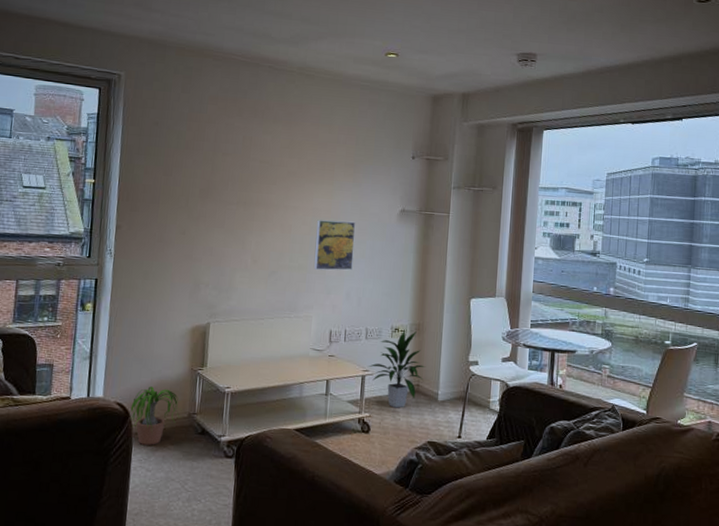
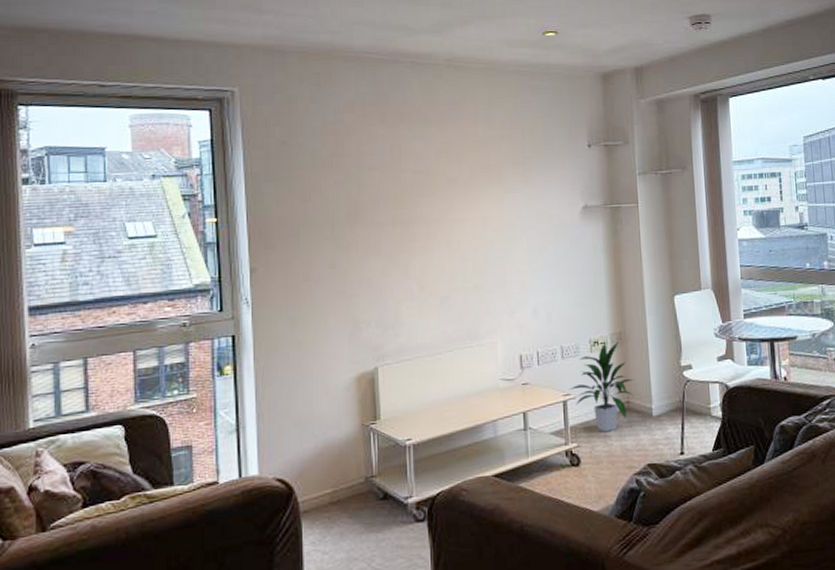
potted plant: present [130,386,180,445] -> none [294,452,356,524]
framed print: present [313,220,356,271] -> none [489,226,537,288]

